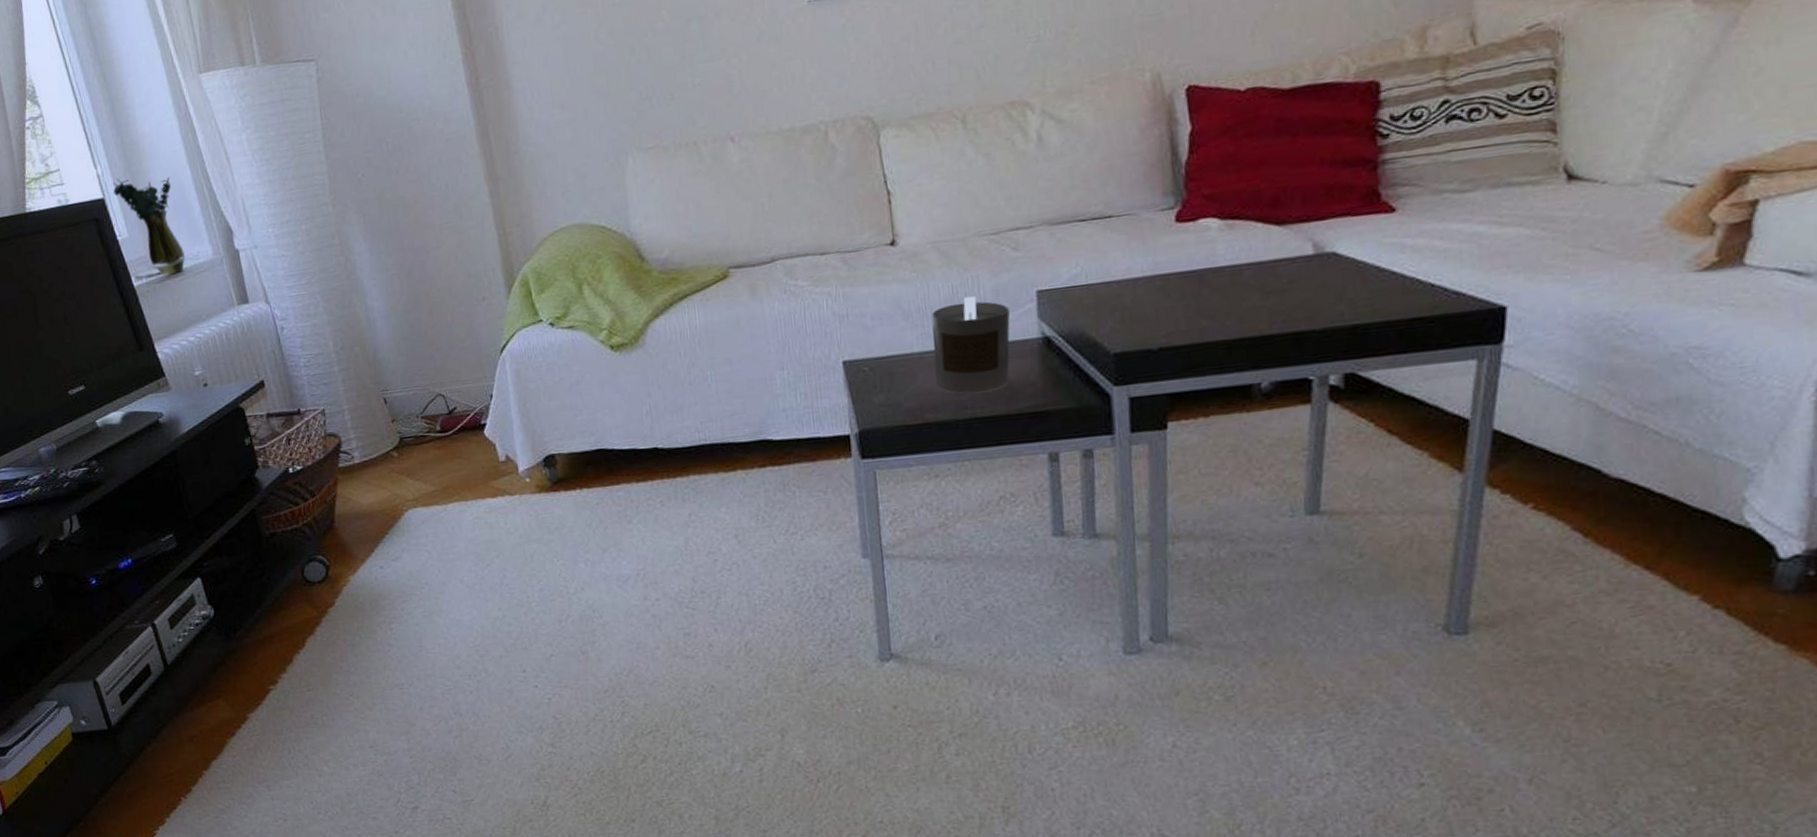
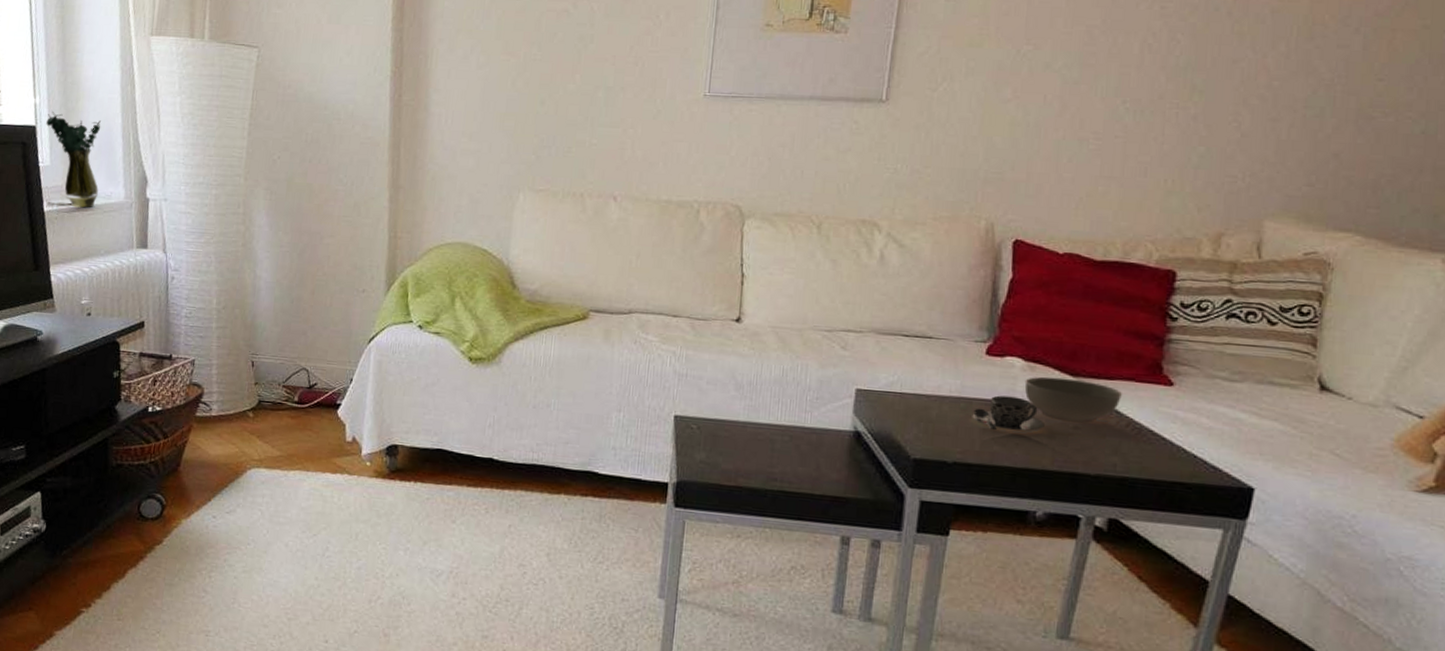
candle: present [931,296,1010,394] -> none [754,382,829,470]
teacup: none [1171,261,1255,305] -> present [972,395,1045,431]
bowl: none [1224,227,1338,278] -> present [1024,376,1122,423]

